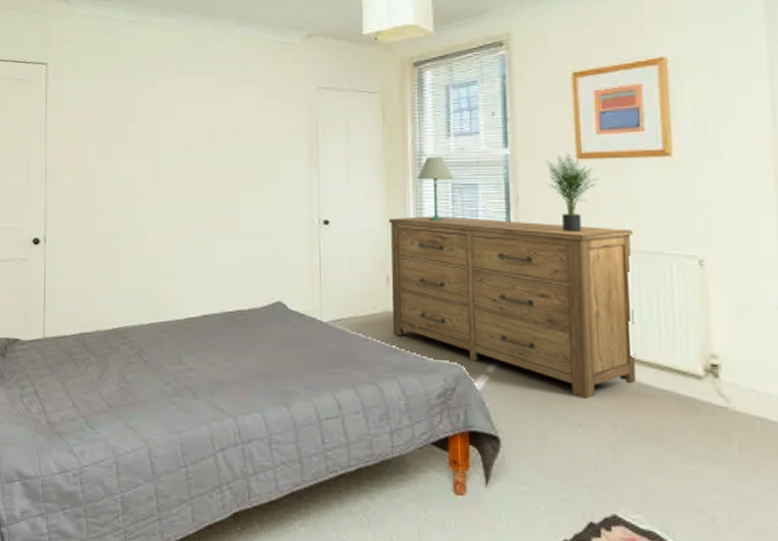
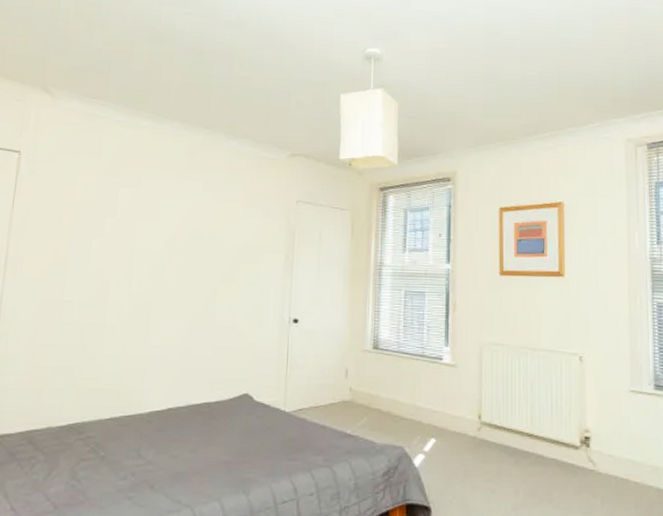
dresser: present [389,216,637,400] -> none [347,317,536,470]
table lamp: present [417,157,454,220] -> none [377,268,407,322]
potted plant: present [546,154,599,231] -> none [478,271,514,333]

